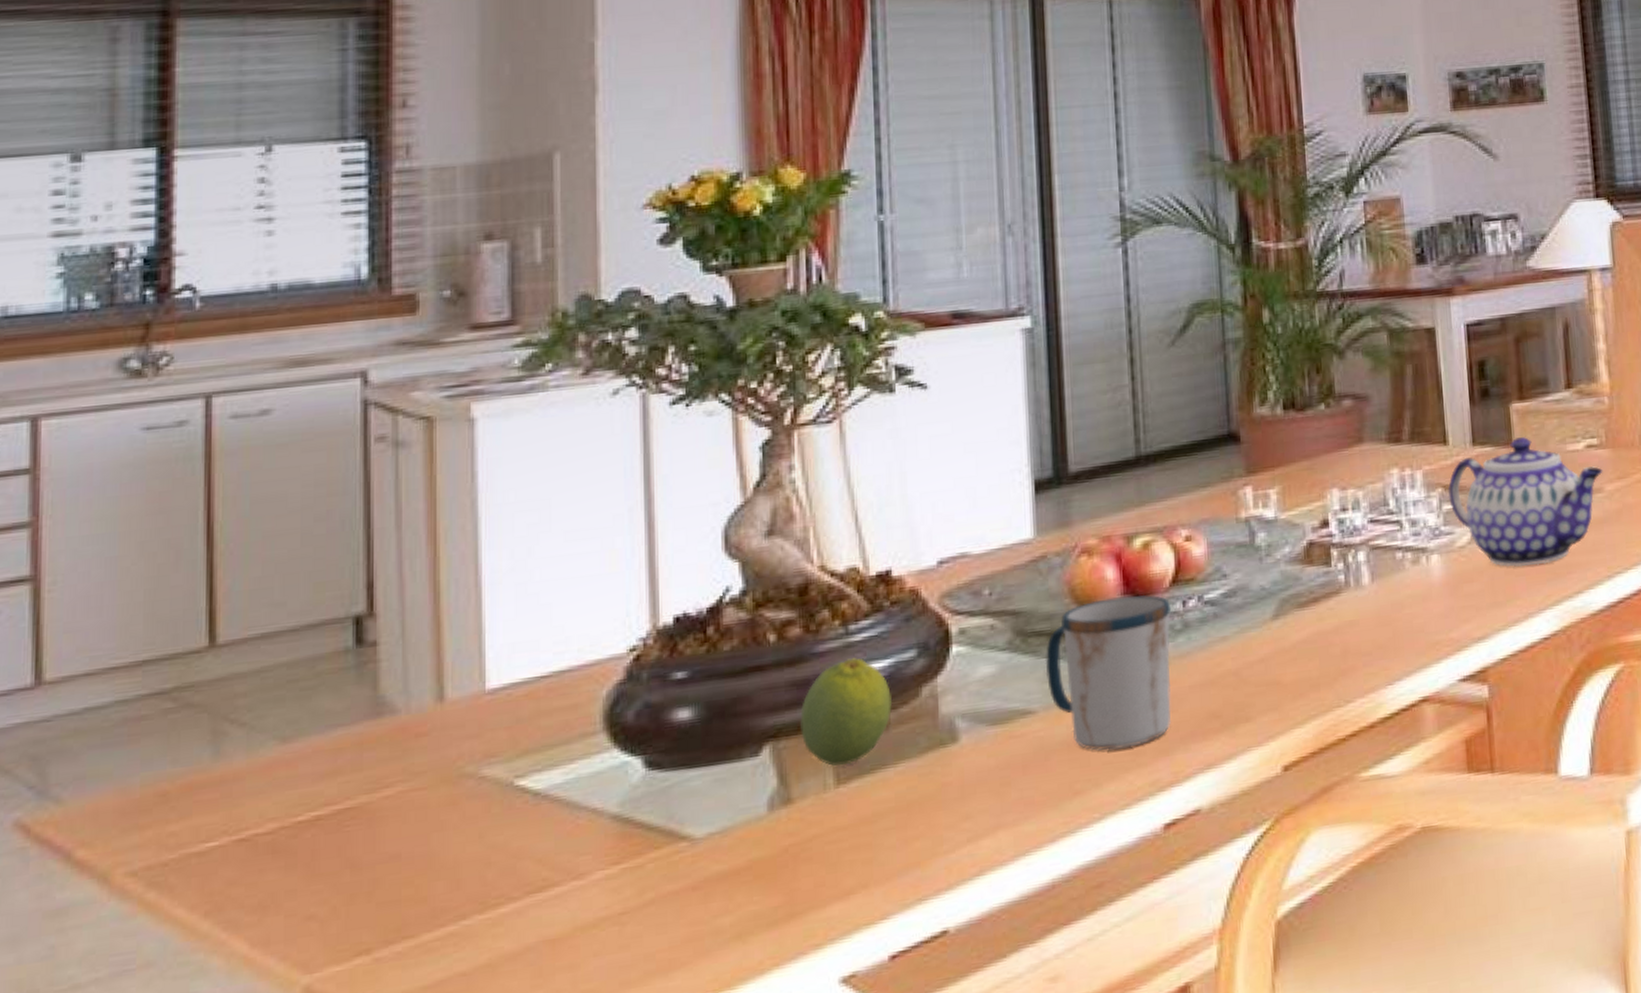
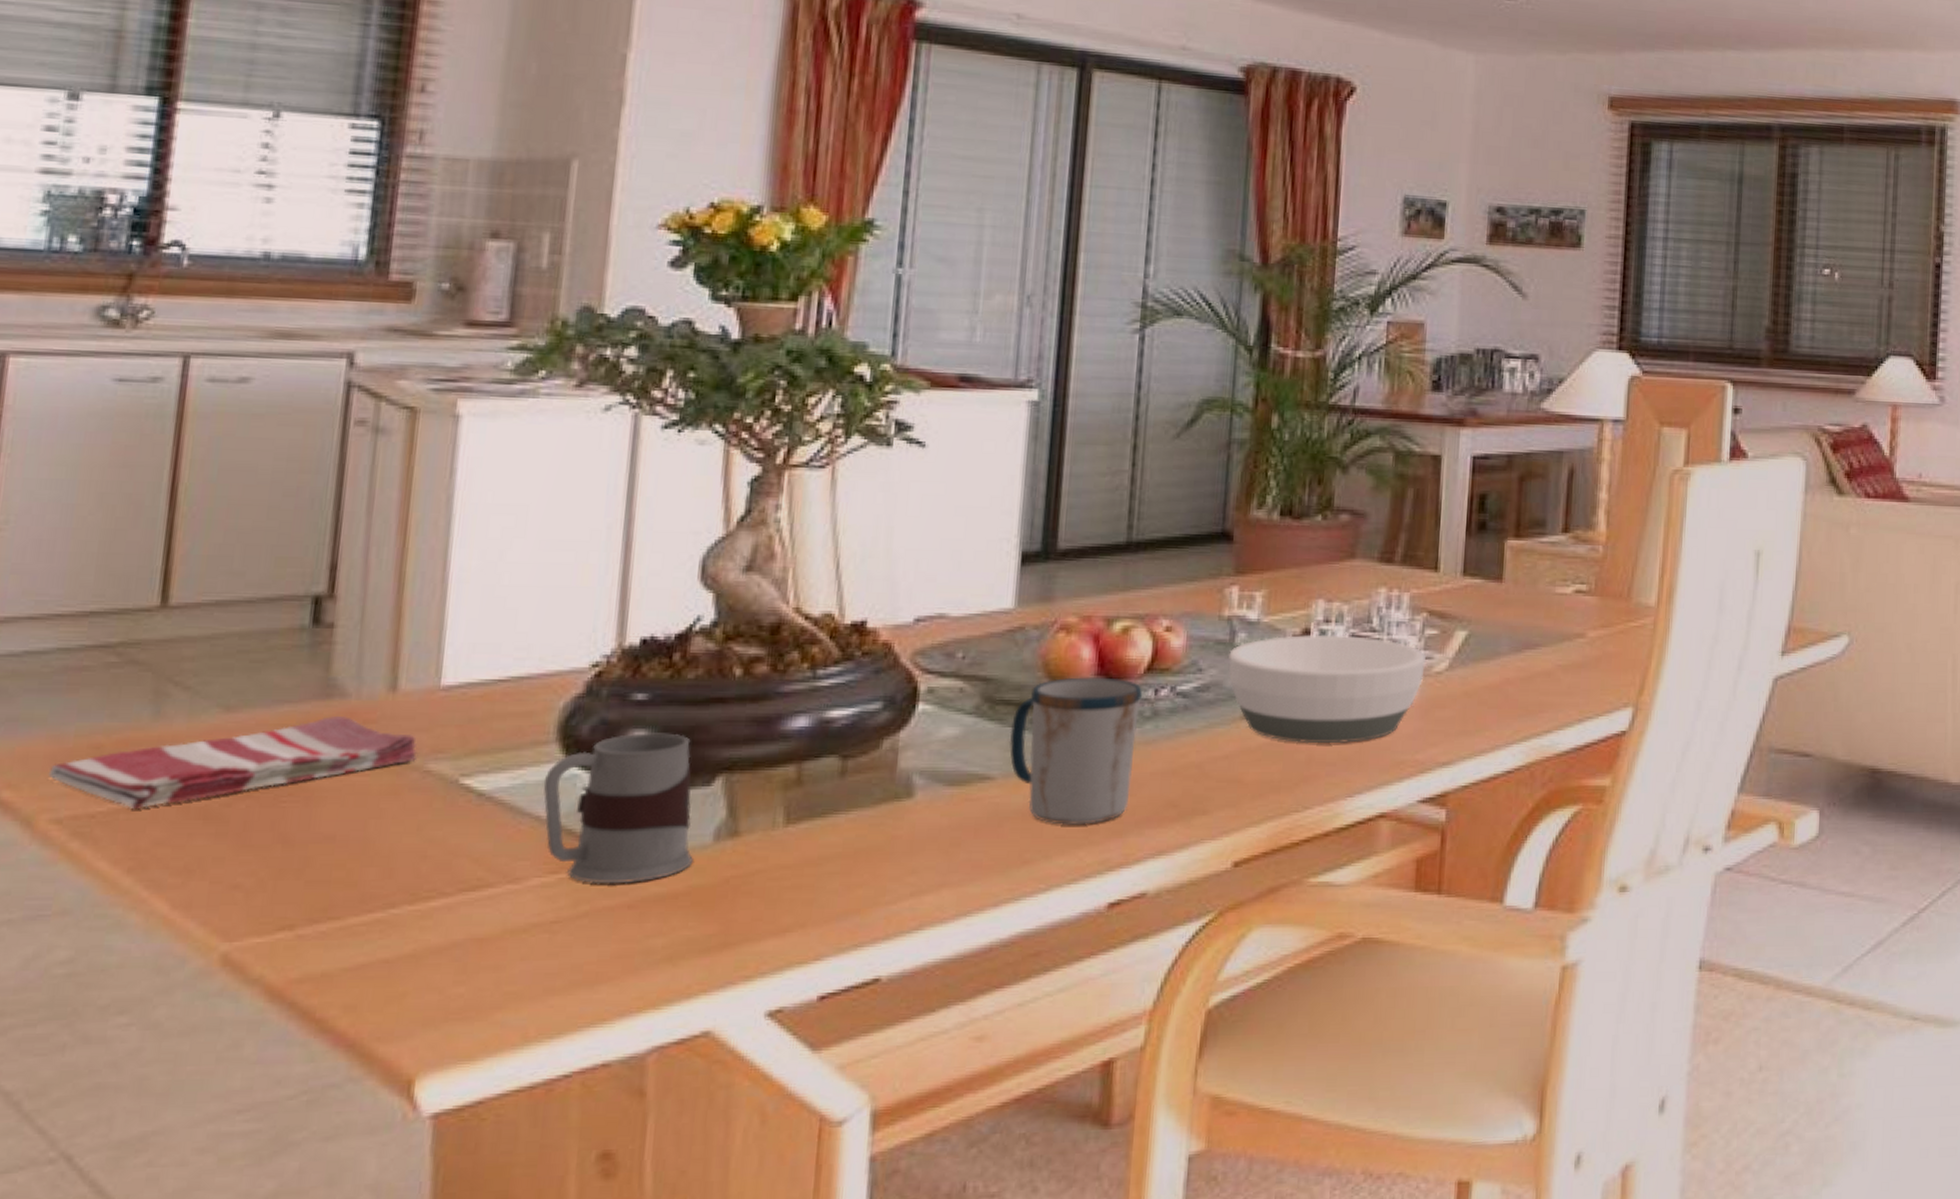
dish towel: none [119,731,470,853] -> present [48,715,417,810]
mug: none [596,708,750,870] -> present [543,733,693,884]
fruit: present [800,658,892,767] -> none [755,702,852,806]
bowl: none [1250,520,1448,637] -> present [1228,634,1426,744]
teapot: present [1447,437,1603,567] -> none [1432,574,1588,700]

